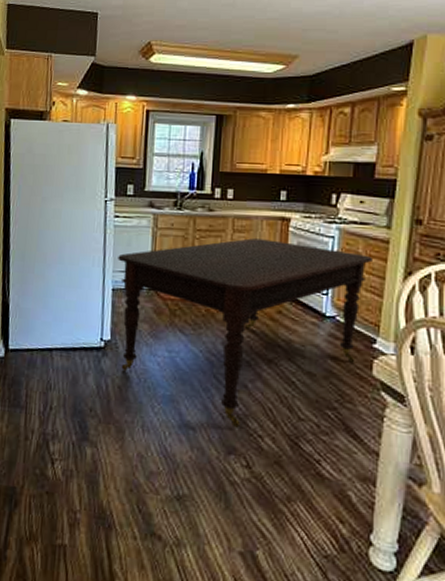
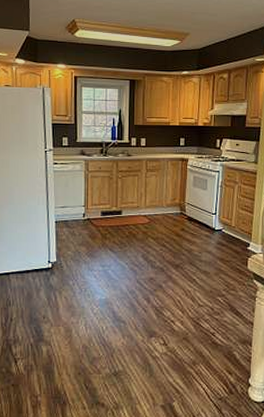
dining table: present [118,238,372,428] -> none [58,176,246,317]

